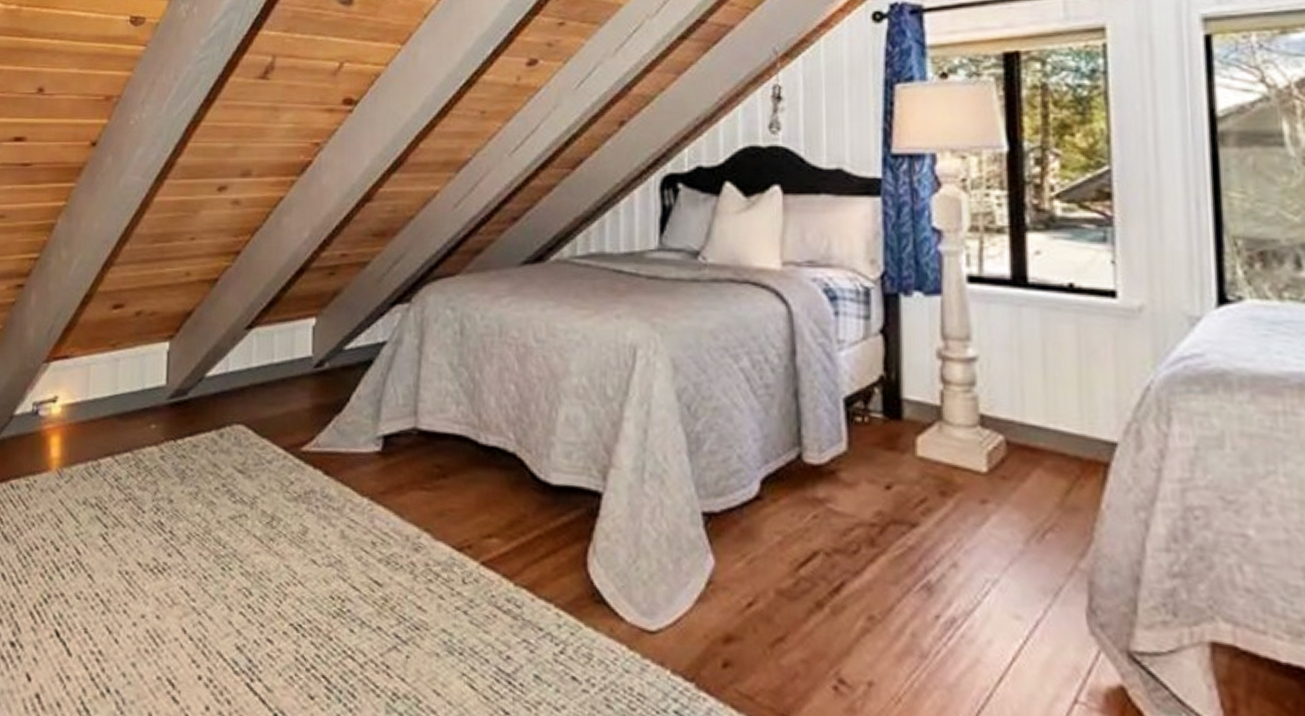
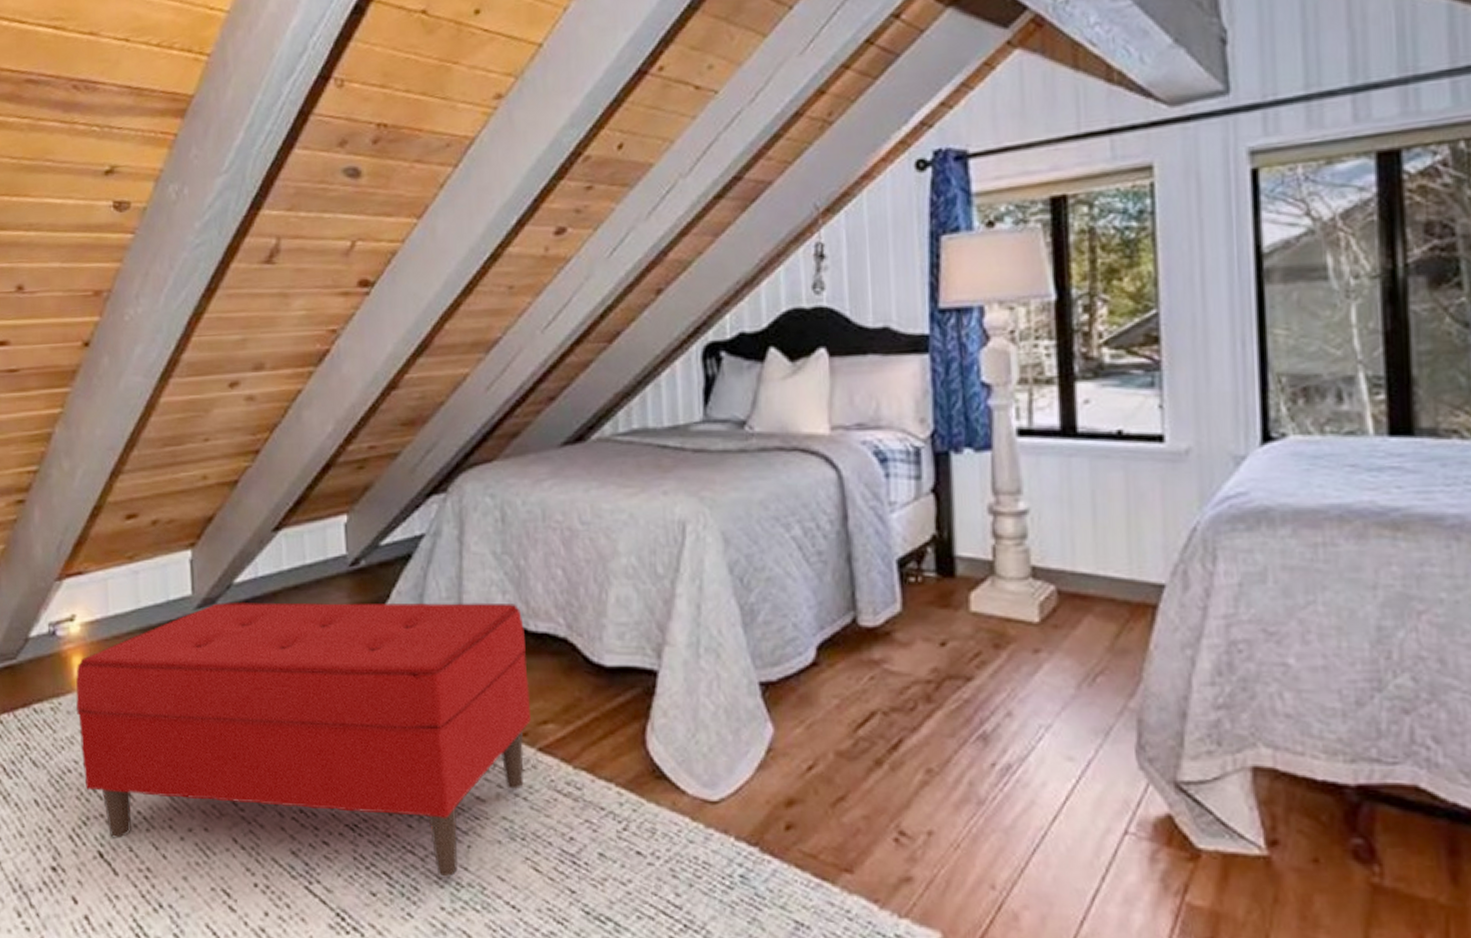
bench: none [49,394,476,687] -> present [76,602,531,878]

